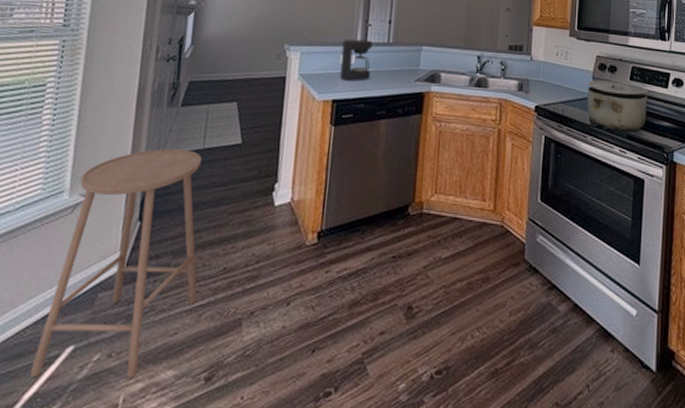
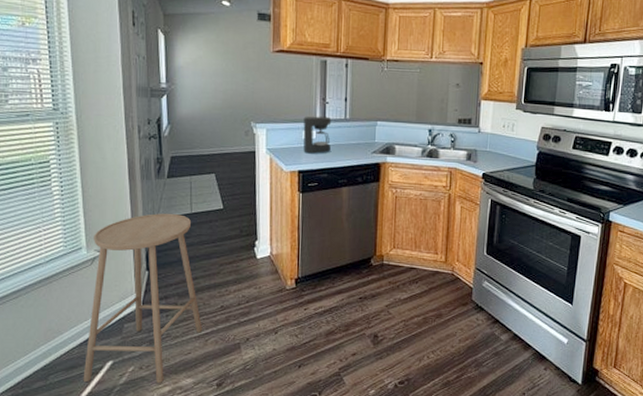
saucepan: present [586,80,649,132] -> none [530,149,591,195]

